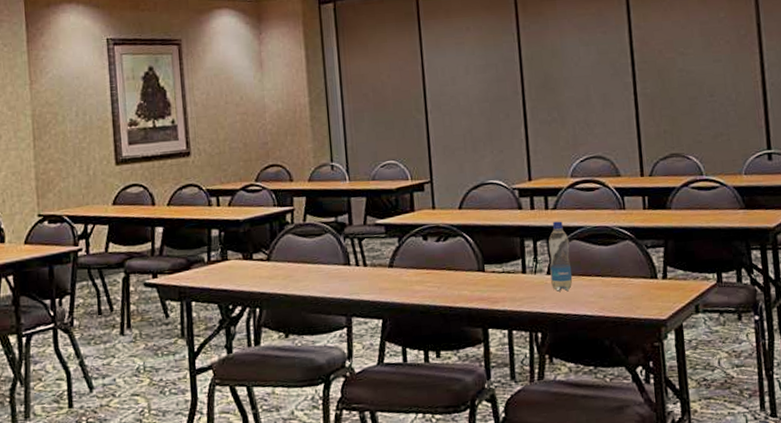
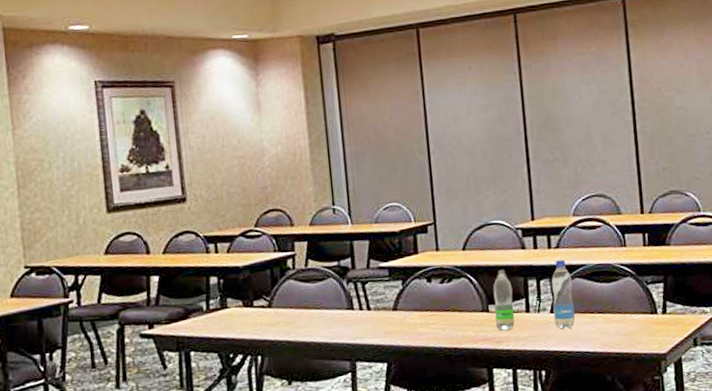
bottle: none [489,229,511,291] -> present [493,269,515,331]

